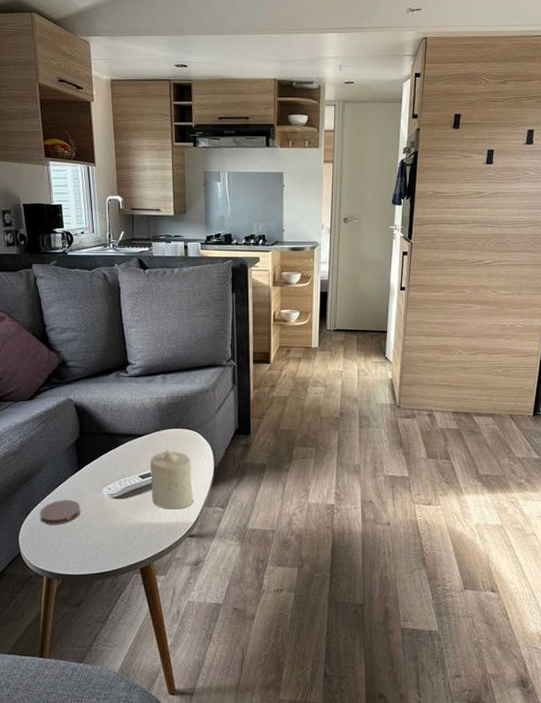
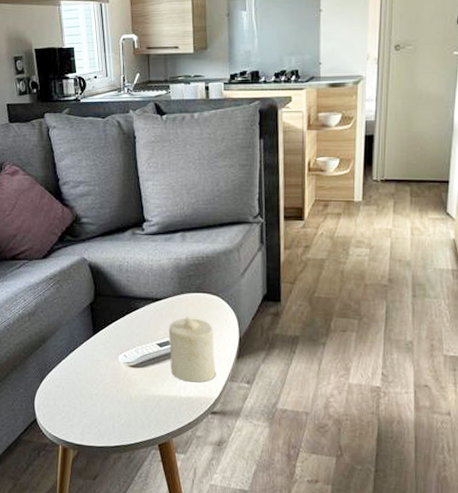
coaster: present [40,499,80,525] -> none [55,365,96,392]

